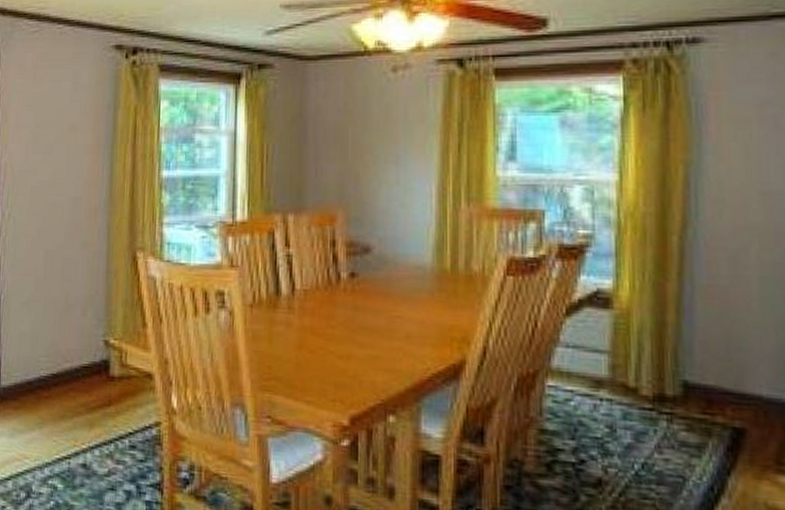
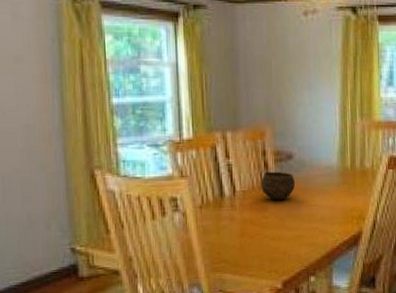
bowl: none [328,267,373,307] -> present [261,171,296,201]

